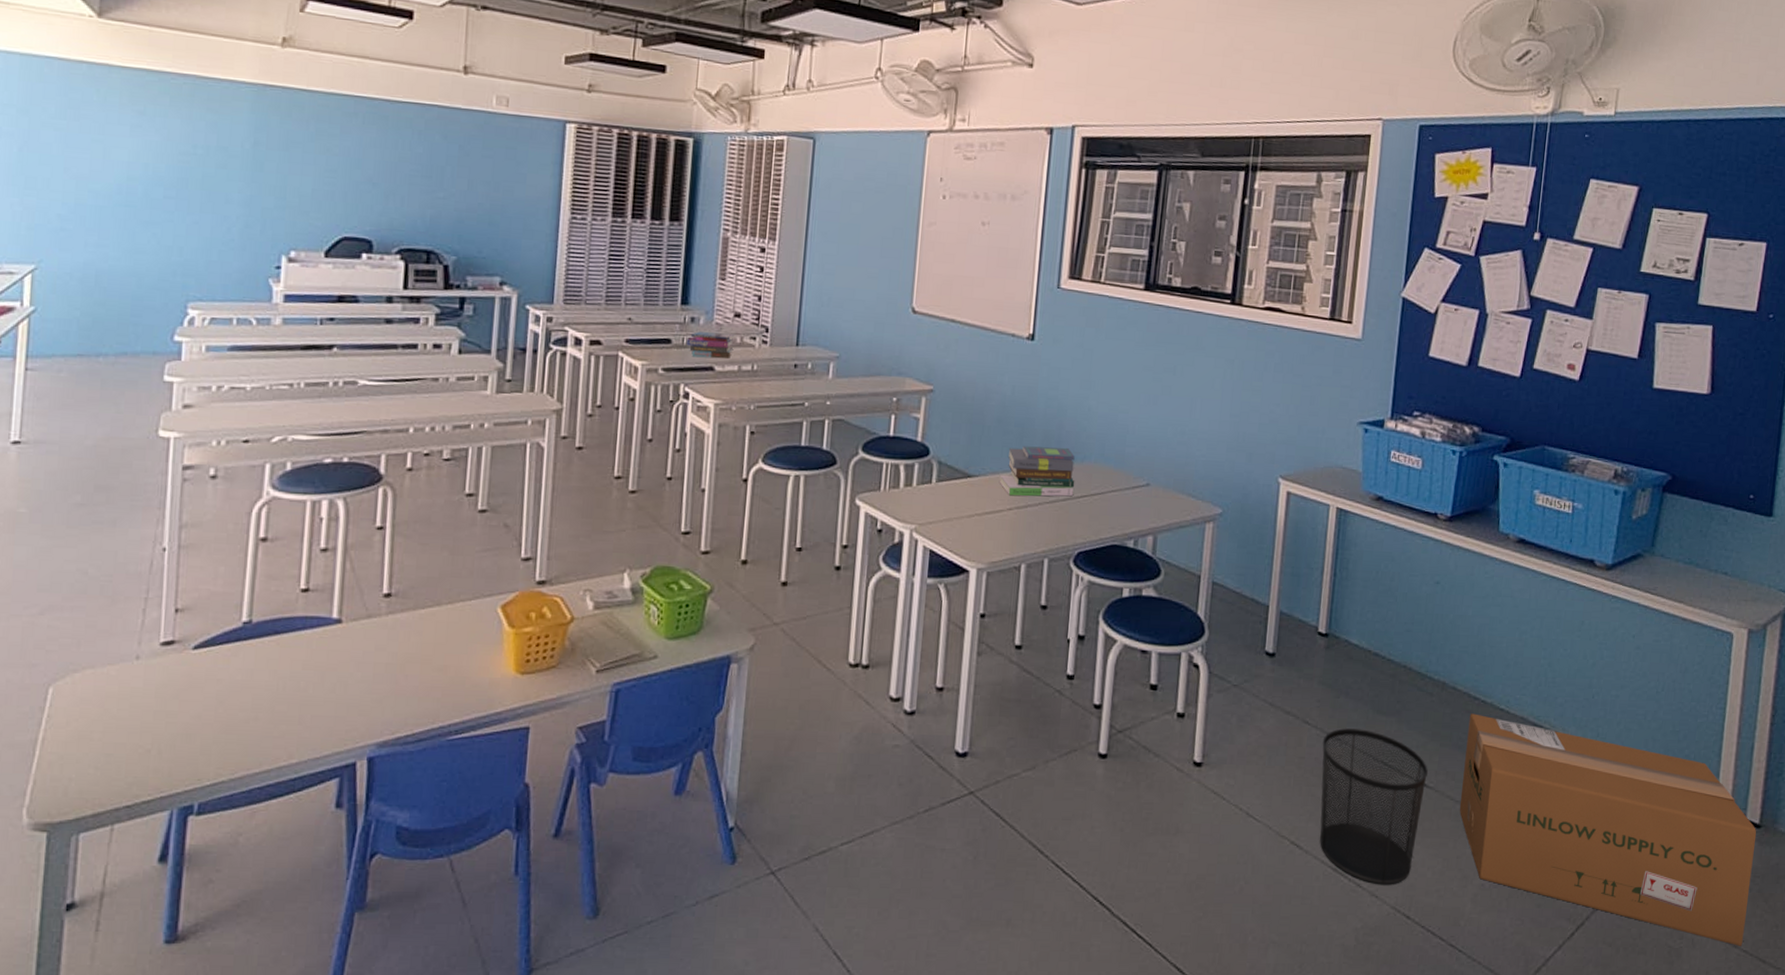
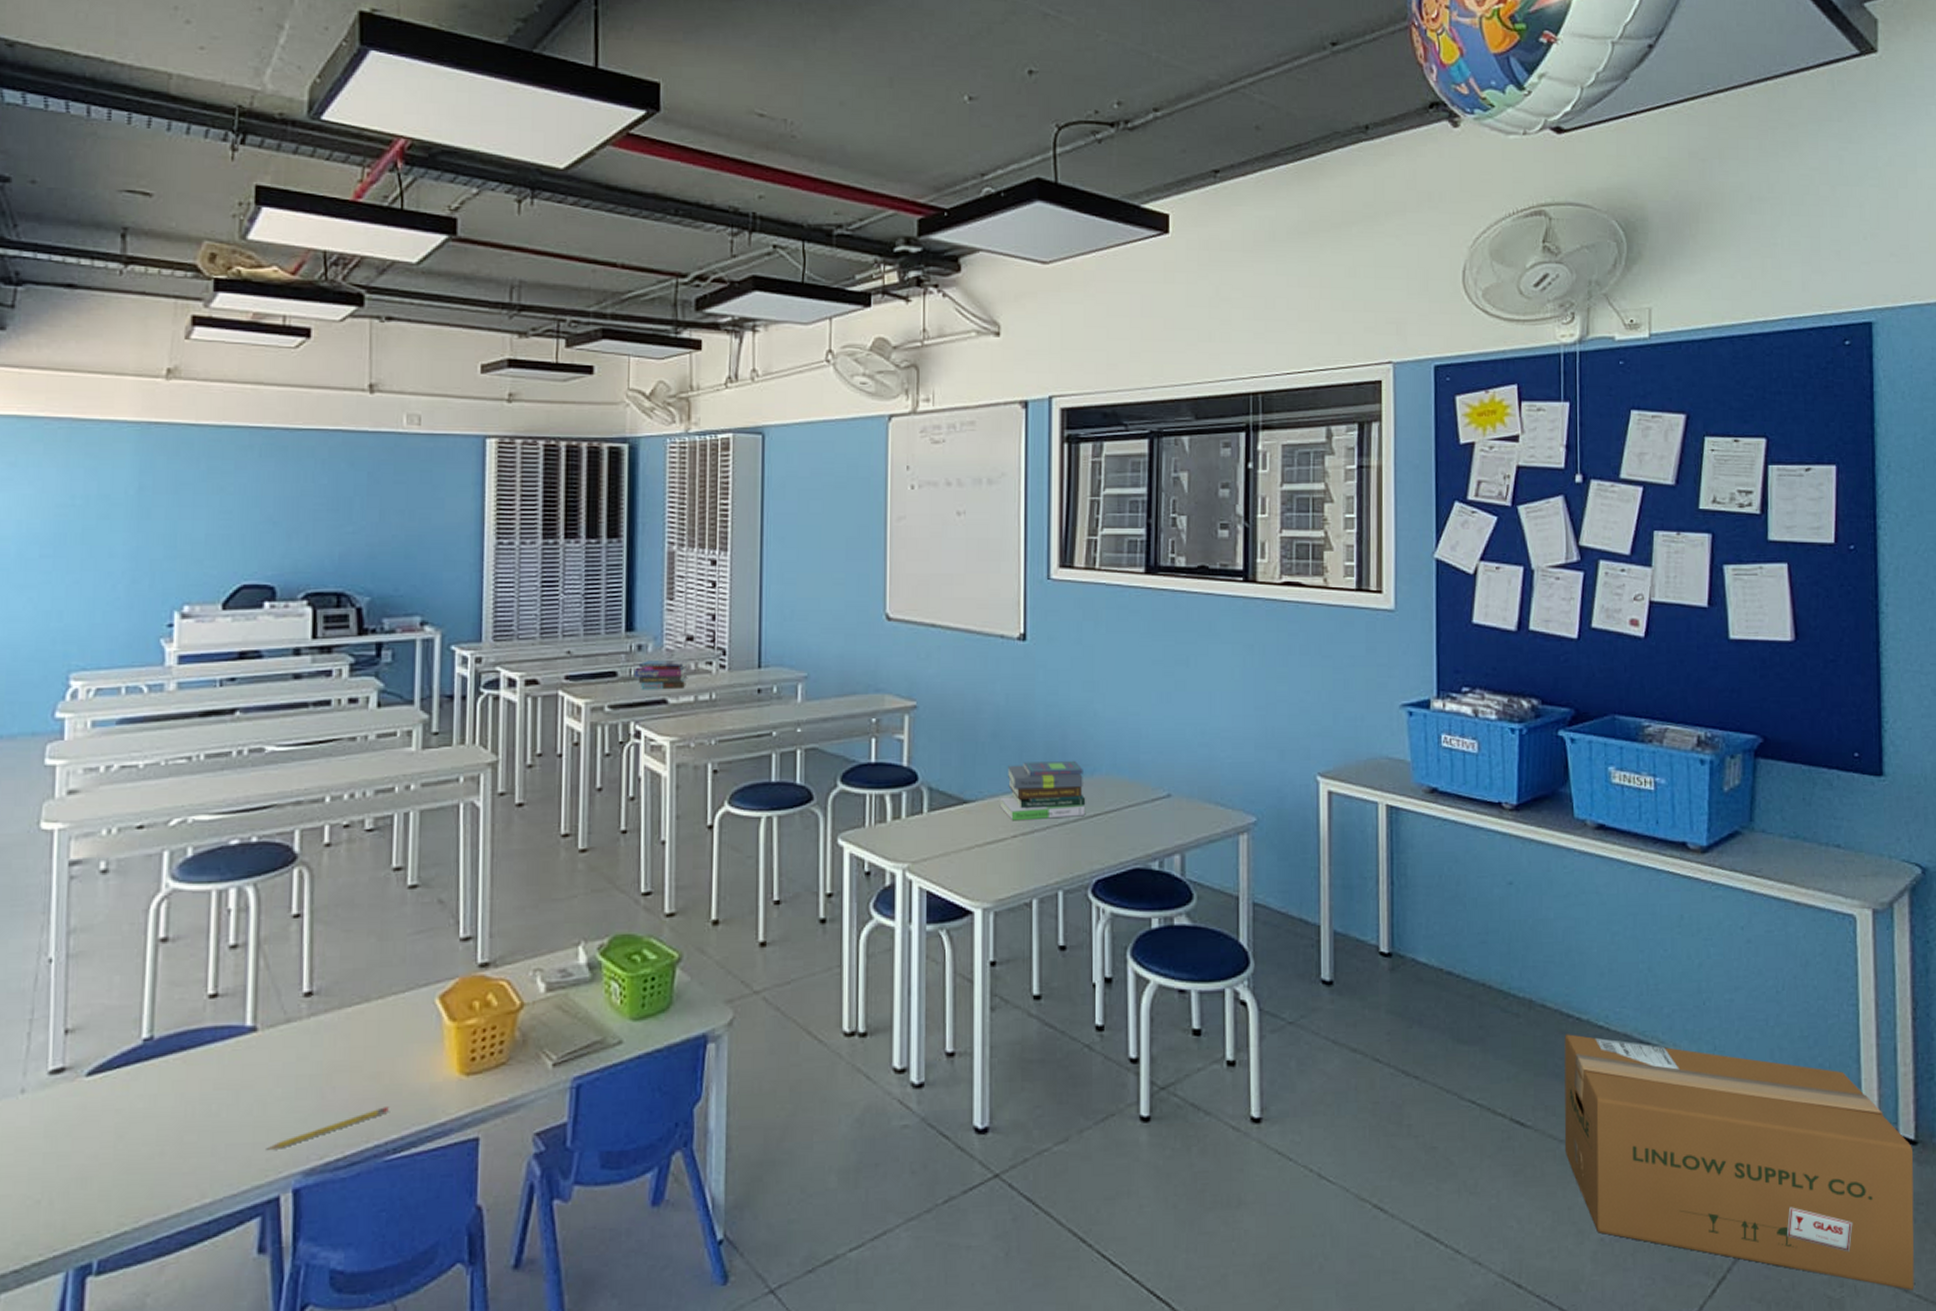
pencil: none [345,695,453,724] -> present [266,1107,389,1152]
waste bin: present [1320,728,1428,885] -> none [1398,1063,1523,1249]

